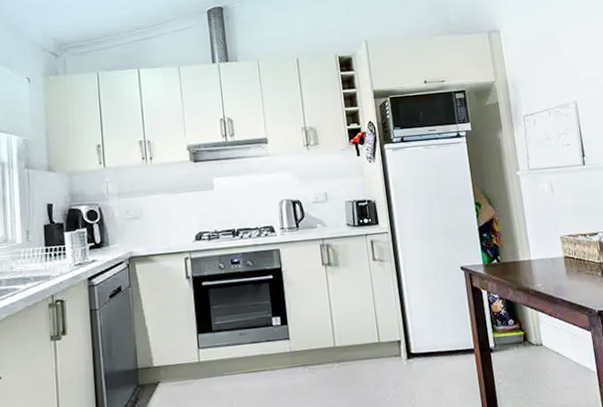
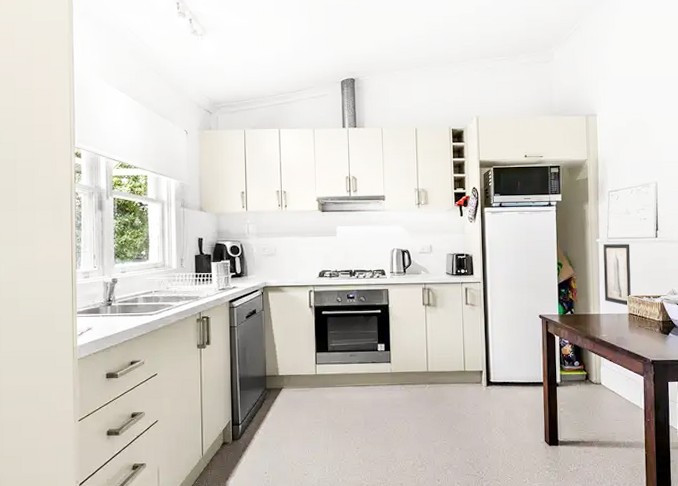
wall art: none [525,174,564,248] -> present [603,243,631,307]

